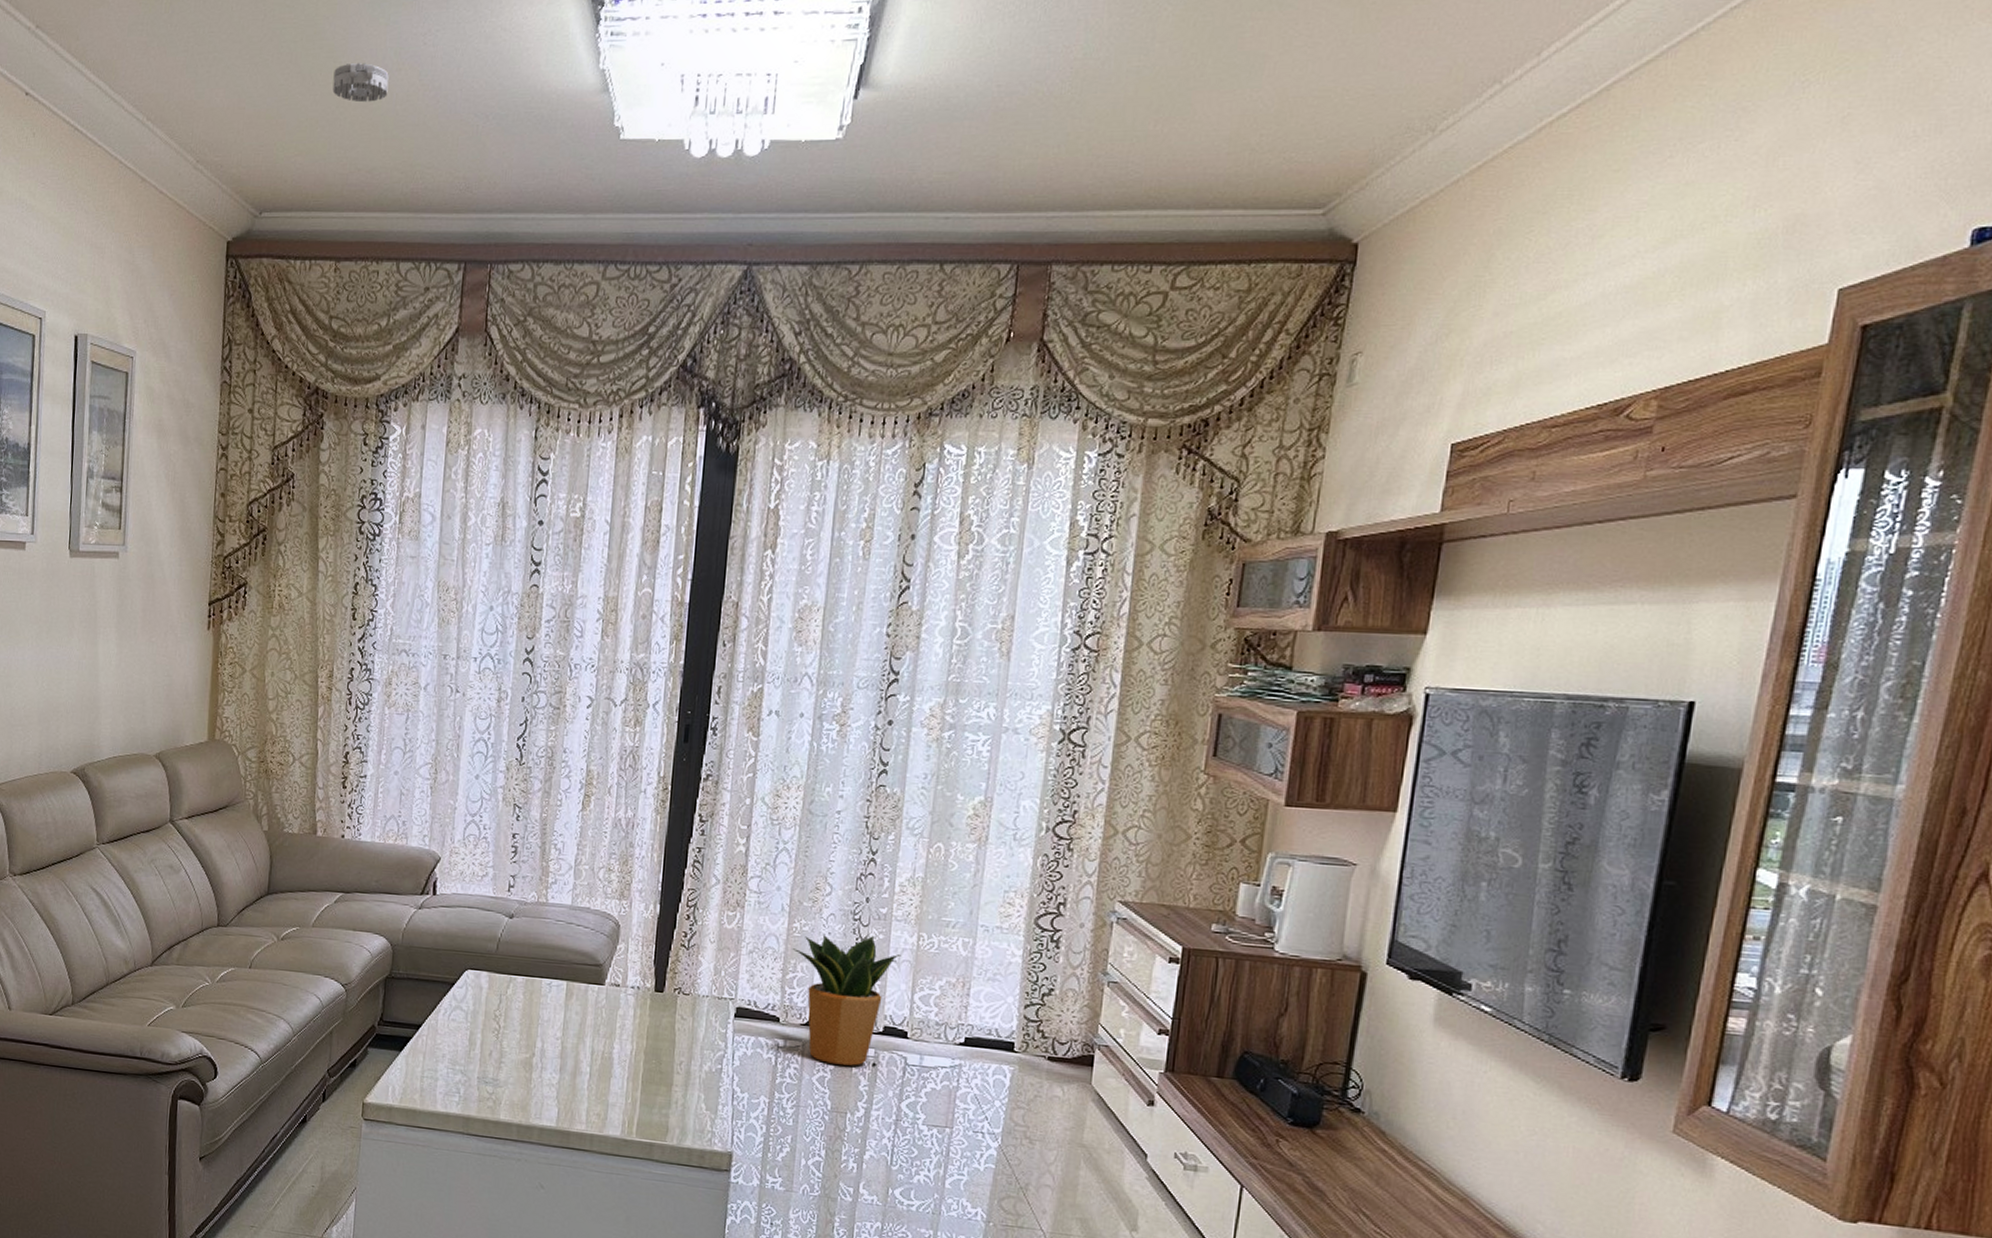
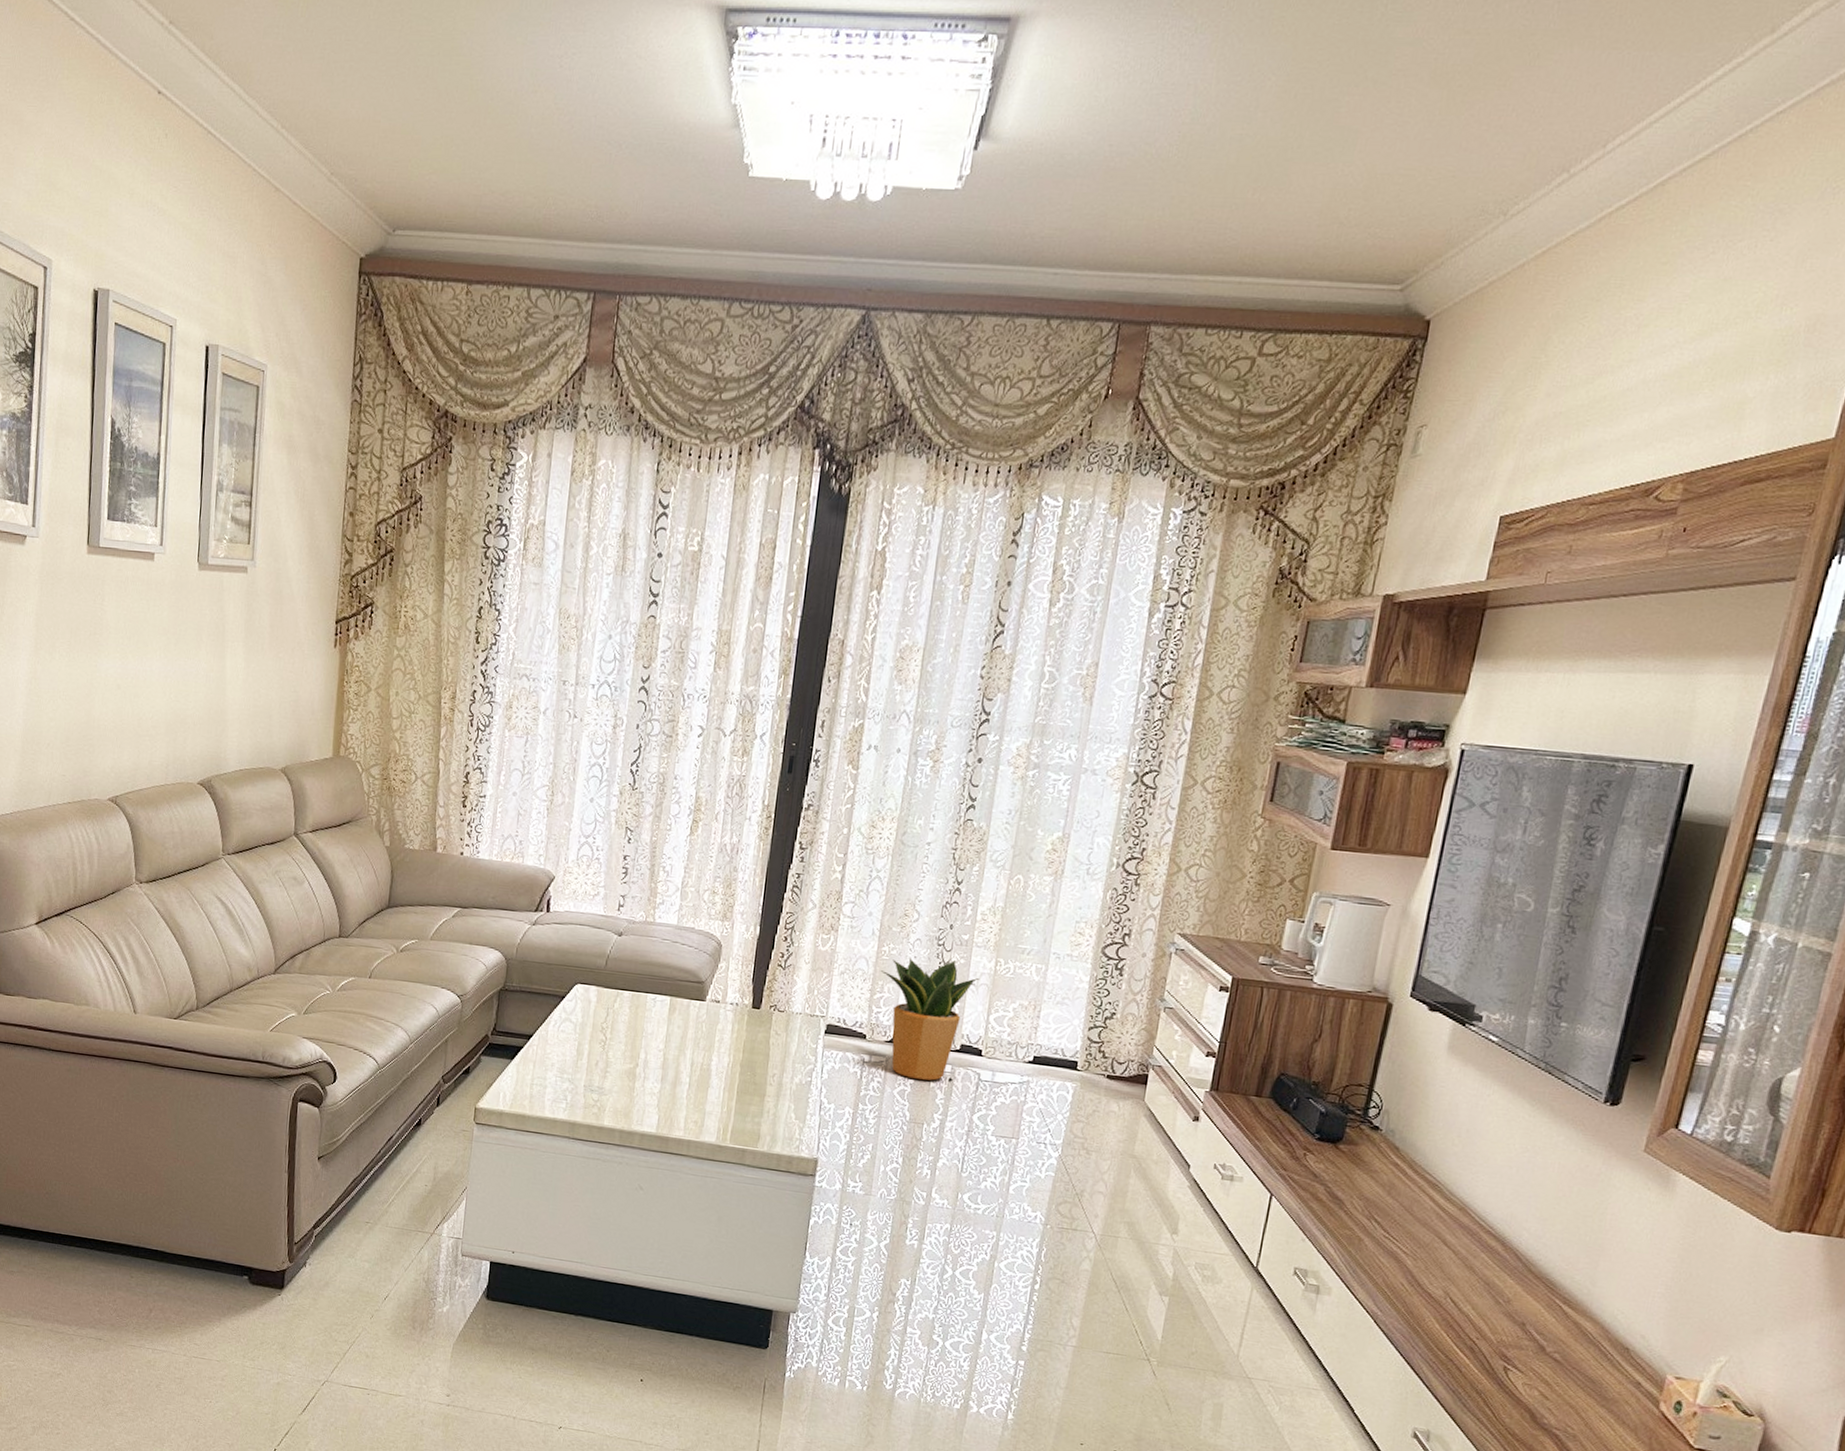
smoke detector: present [332,62,389,103] -> none [468,81,525,123]

